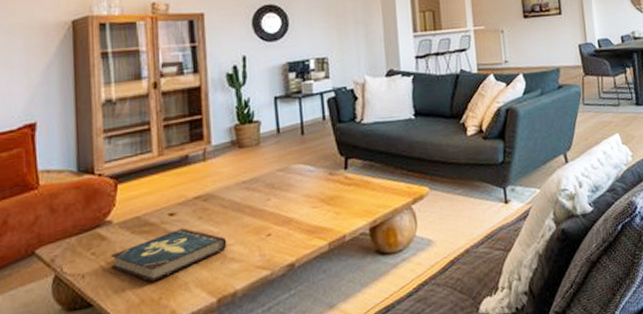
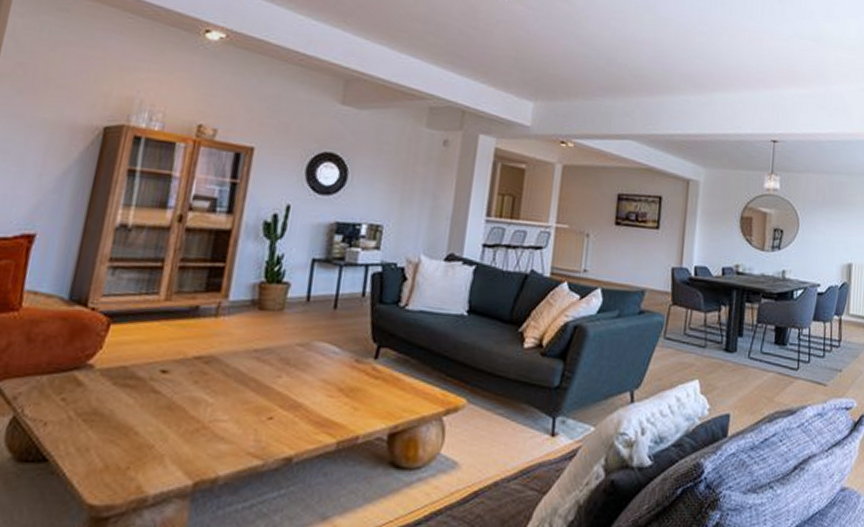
book: present [111,228,227,282] -> none [80,390,221,447]

